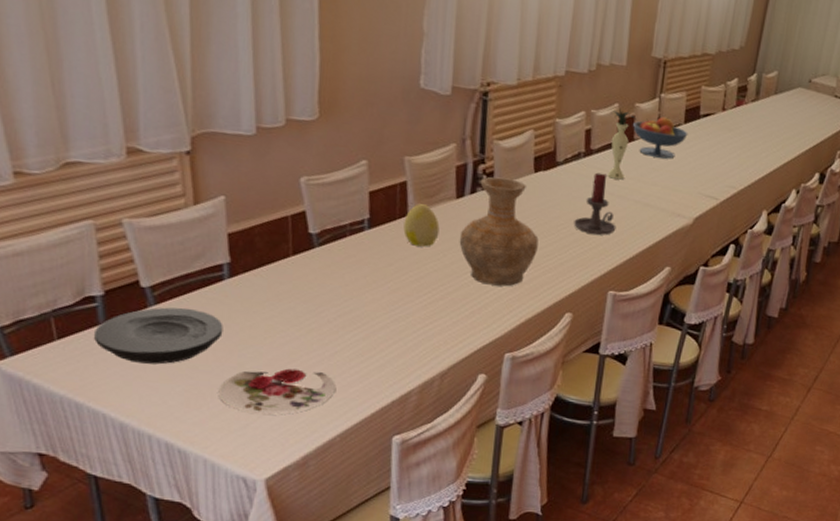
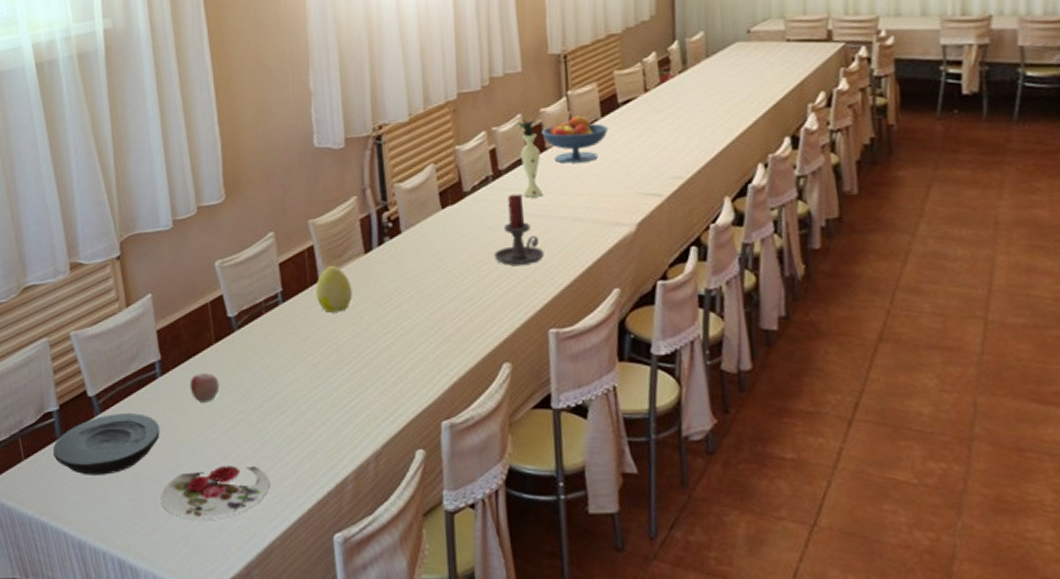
apple: none [260,281,293,310] -> present [189,373,220,402]
vase: present [459,176,539,287] -> none [373,221,459,343]

